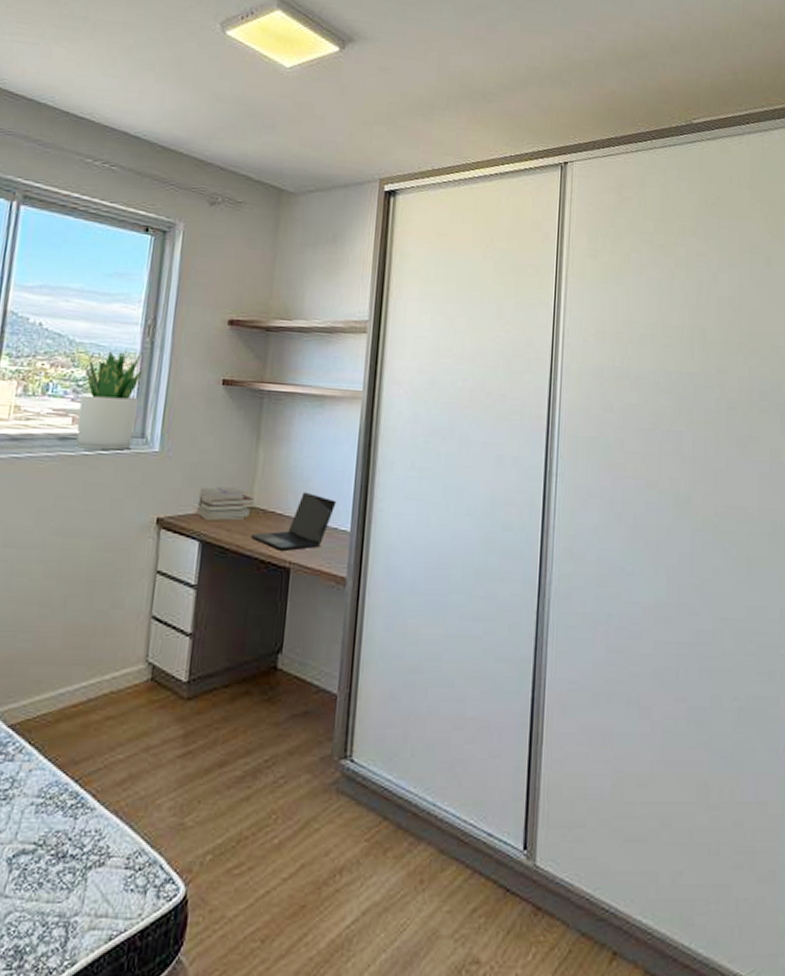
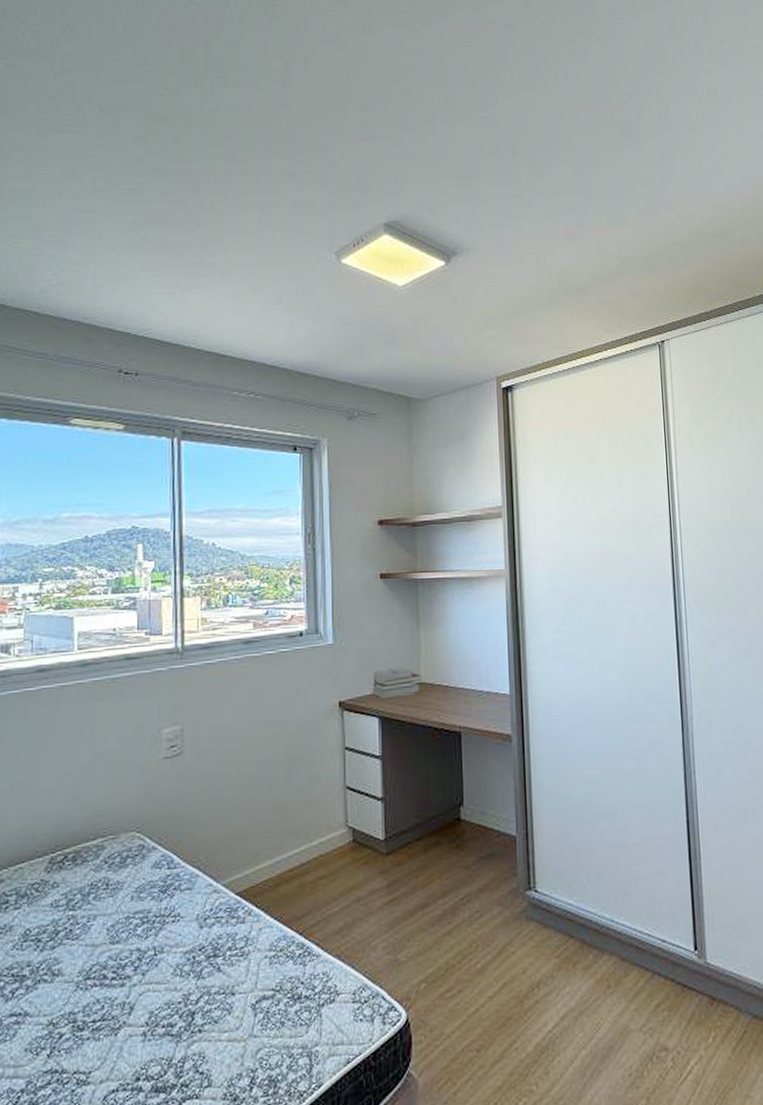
planter: present [76,347,144,451] -> none [258,555,309,649]
laptop: present [250,491,337,551] -> none [423,664,494,718]

